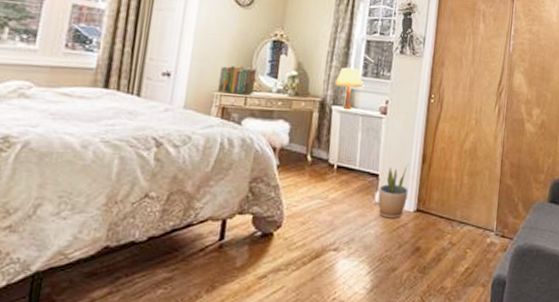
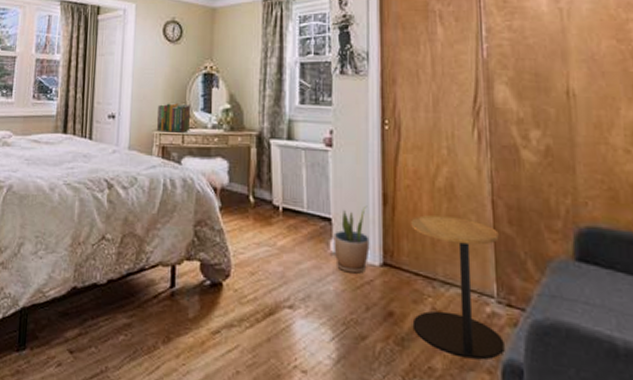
table lamp: present [334,66,363,110] -> none [270,94,302,144]
side table: none [434,171,503,278] -> present [411,215,505,360]

